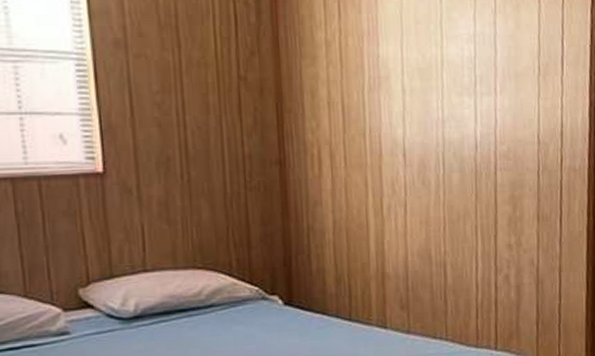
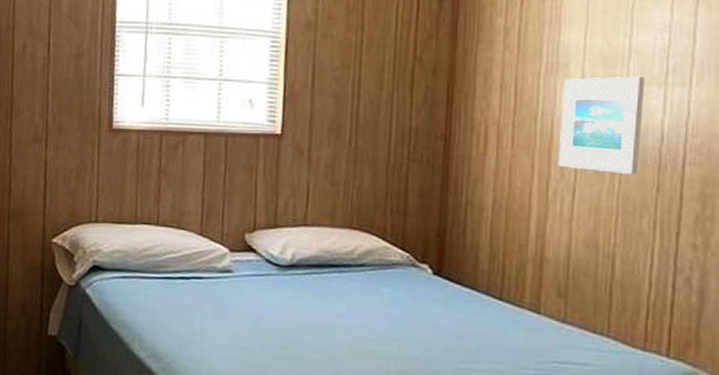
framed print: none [386,87,459,184] -> present [557,76,646,174]

